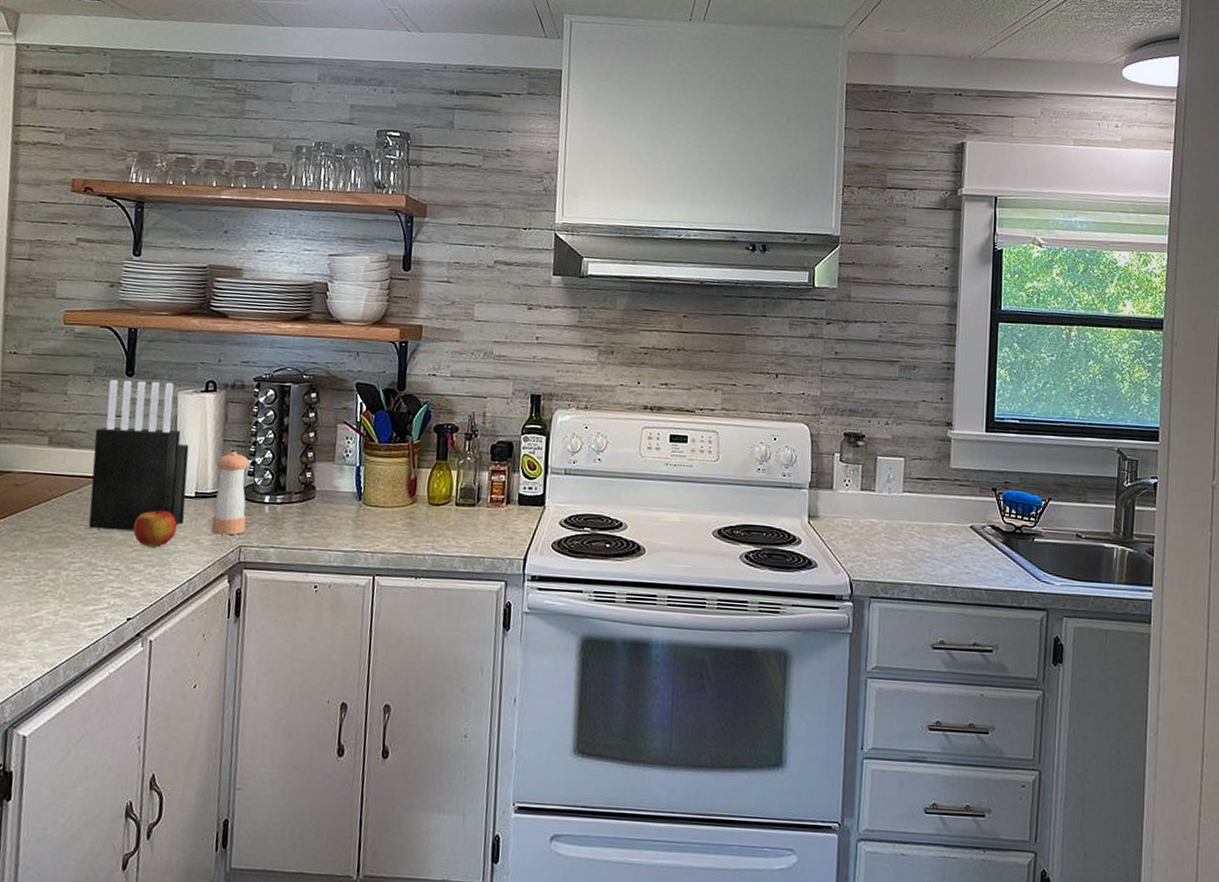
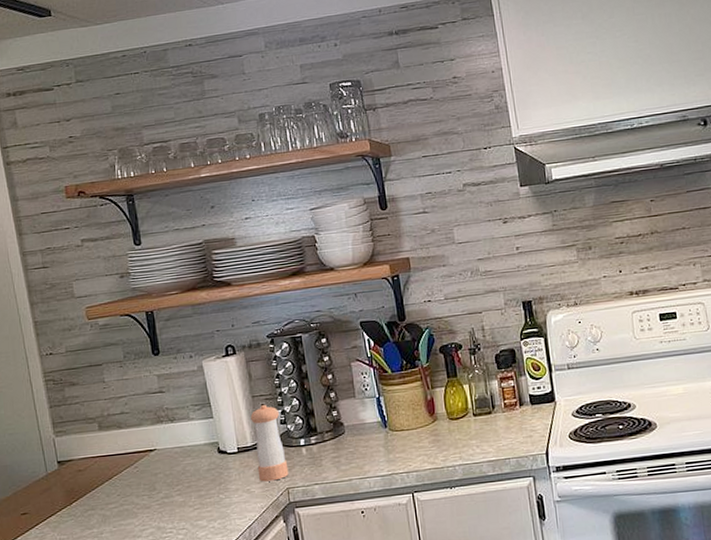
knife block: present [88,380,189,531] -> none [137,353,233,497]
apple: present [133,509,177,547] -> none [189,468,228,504]

